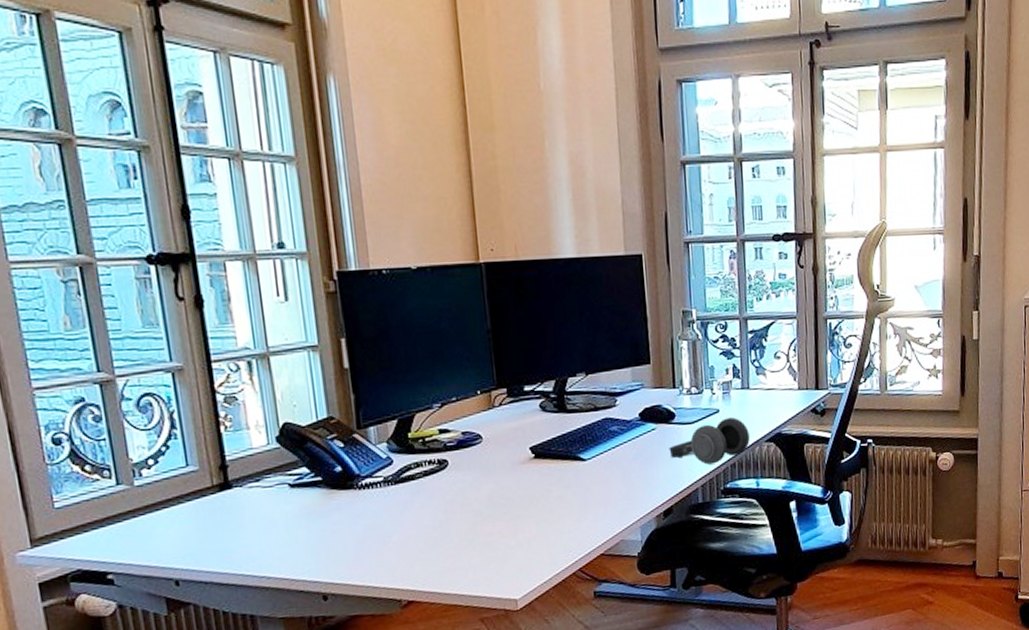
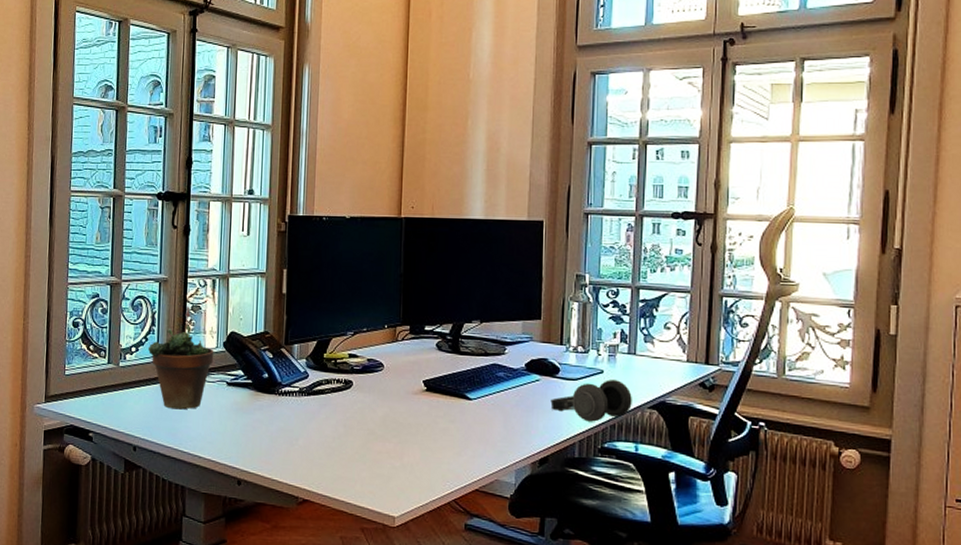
succulent plant: none [172,399,267,527] -> present [148,306,214,410]

